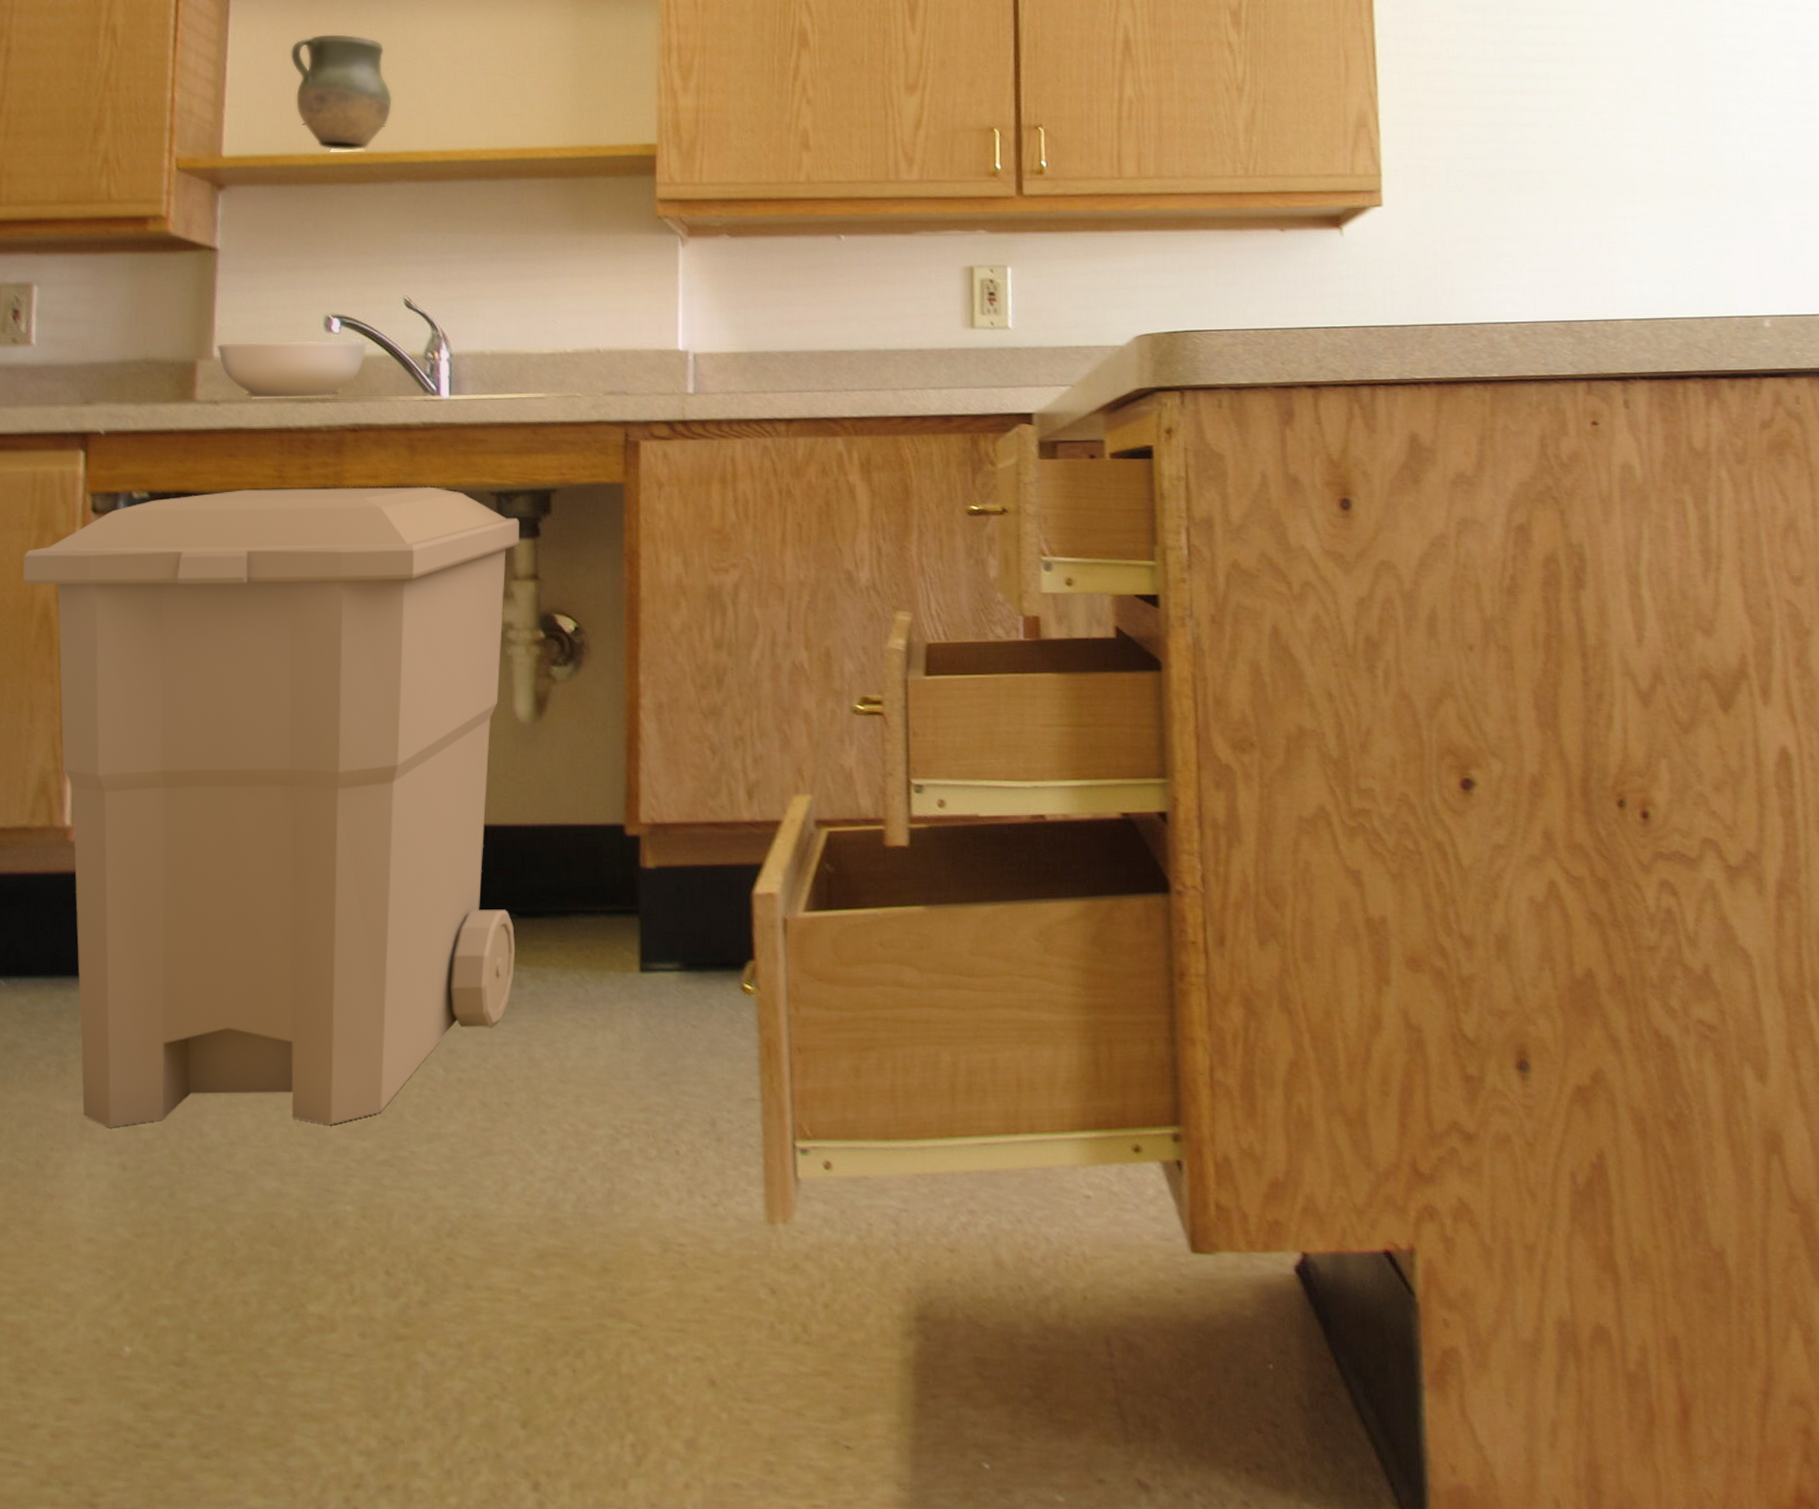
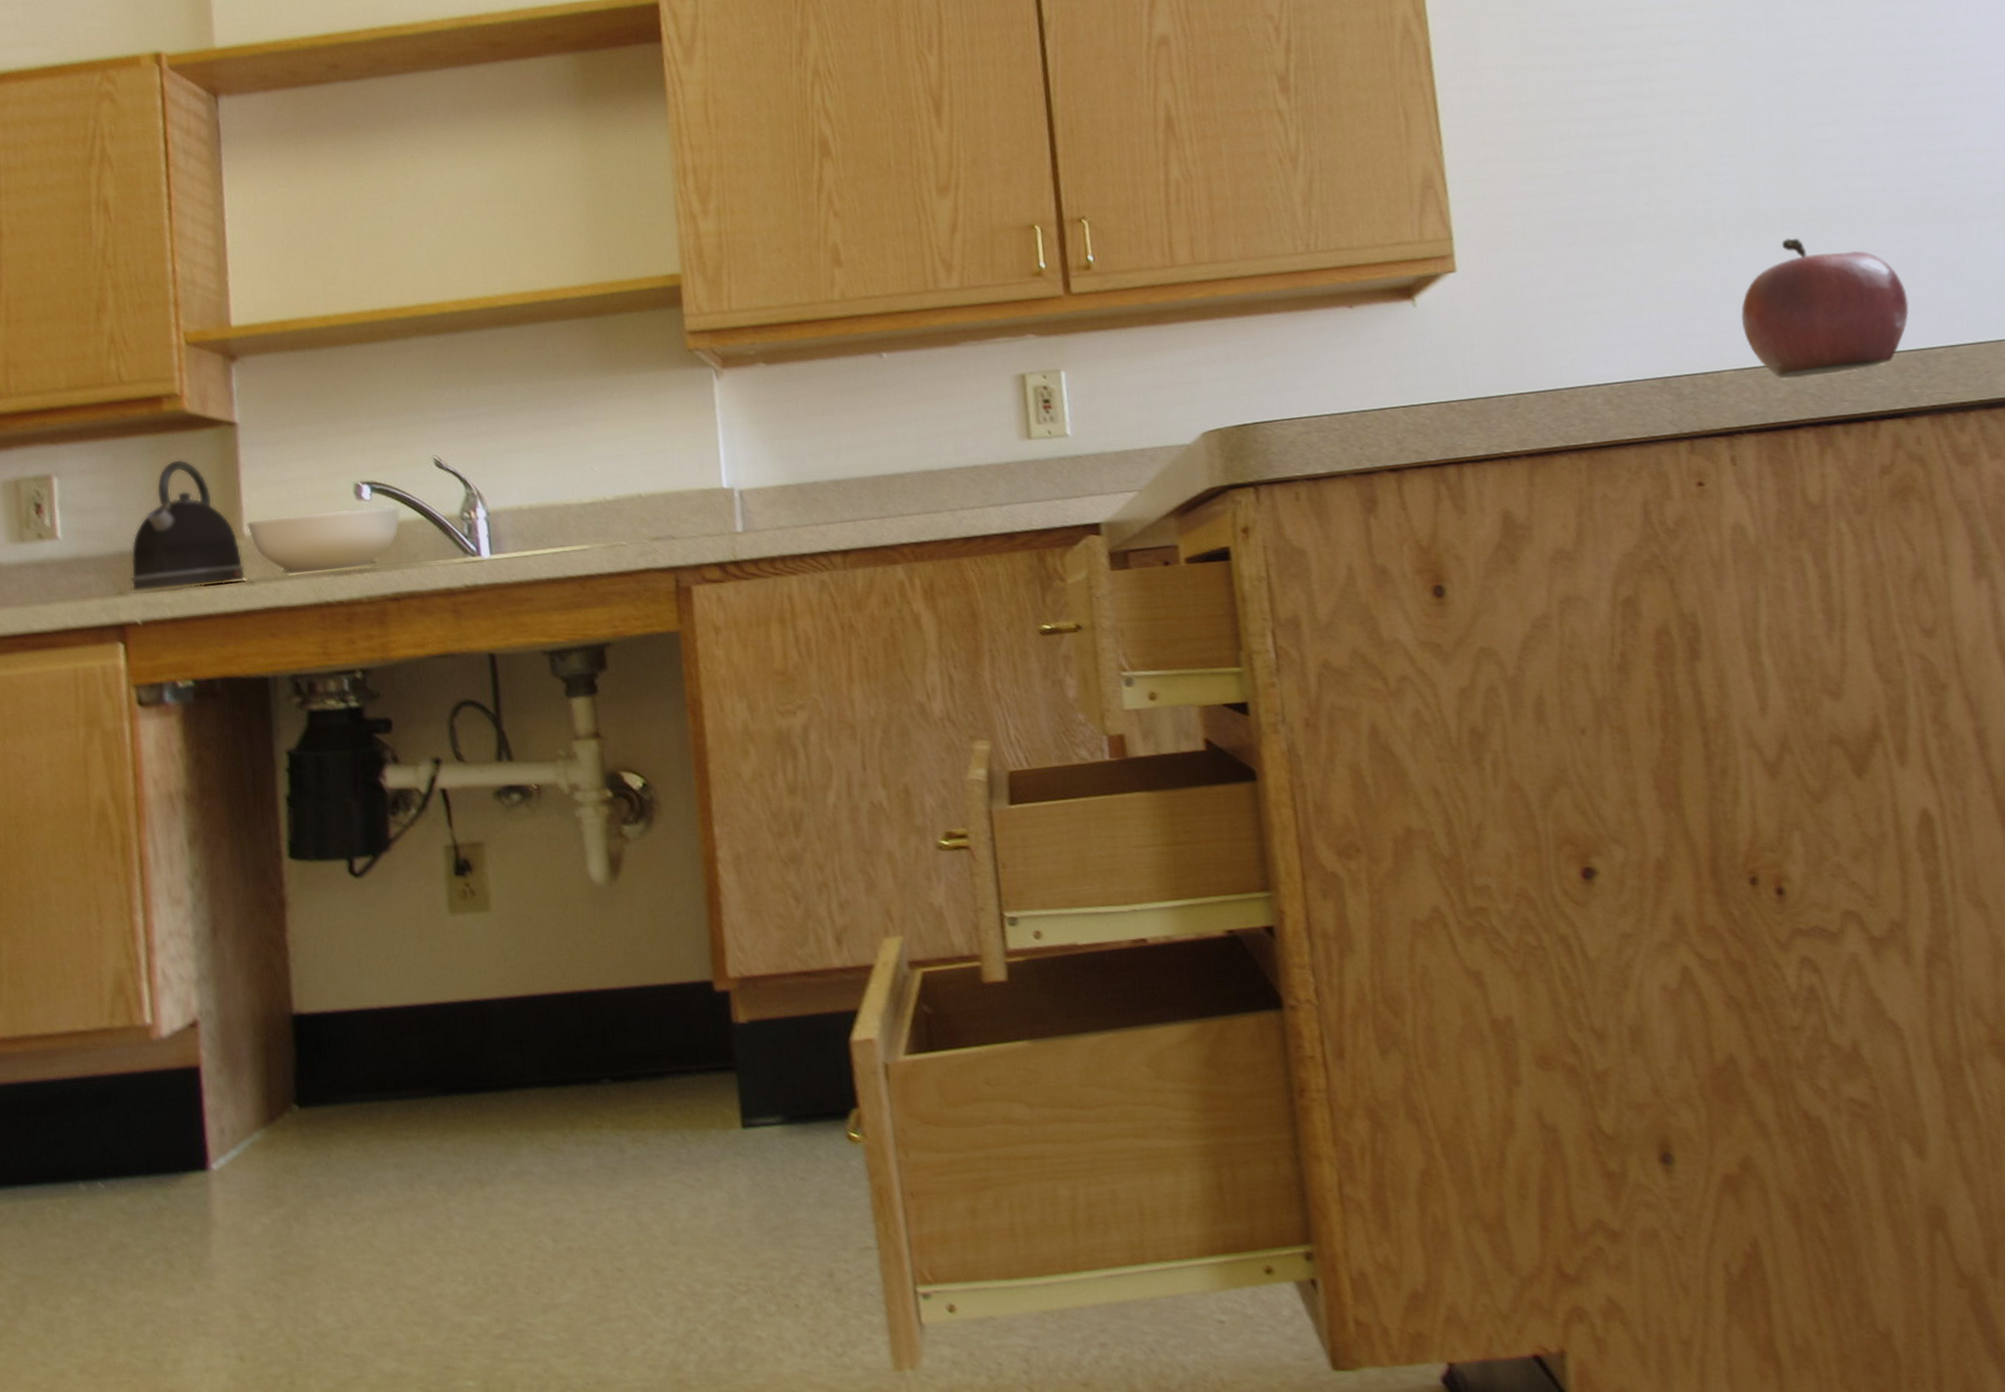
recycling bin: present [22,487,519,1127] -> none [73,651,614,1320]
kettle: none [97,279,210,403] -> present [130,459,245,592]
ceramic jug: present [291,34,392,151] -> none [290,186,401,310]
fruit: none [1641,201,1795,333] -> present [1740,237,1909,379]

